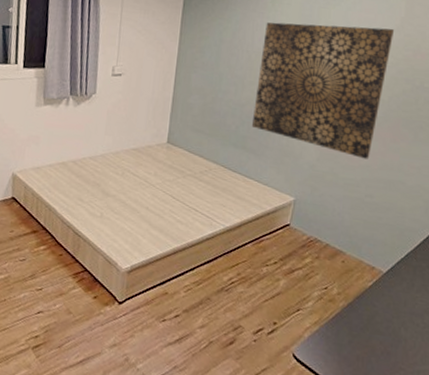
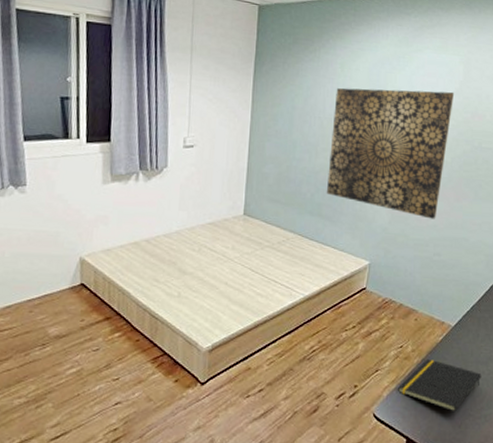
notepad: none [321,303,416,364] -> present [398,358,482,412]

